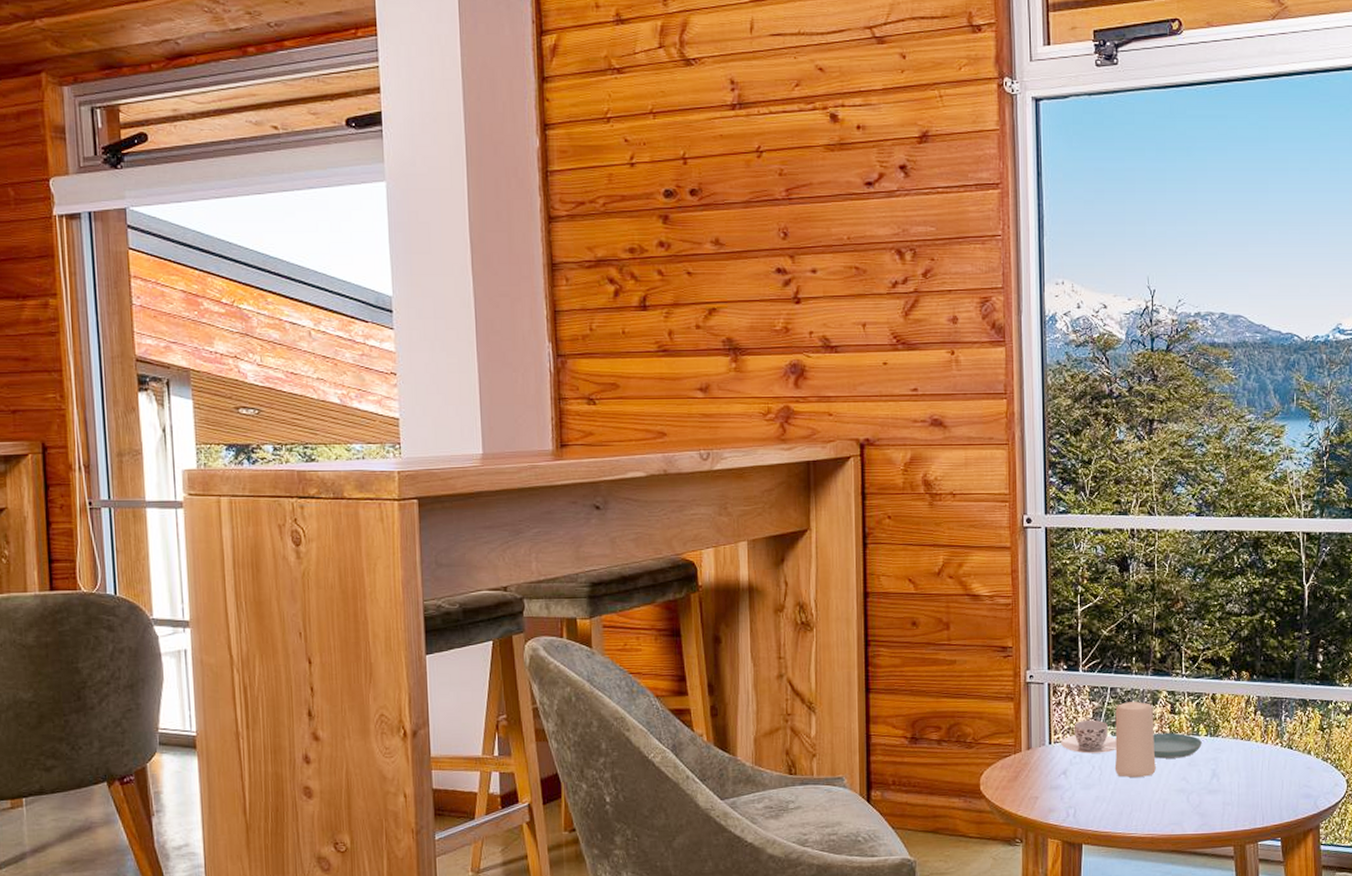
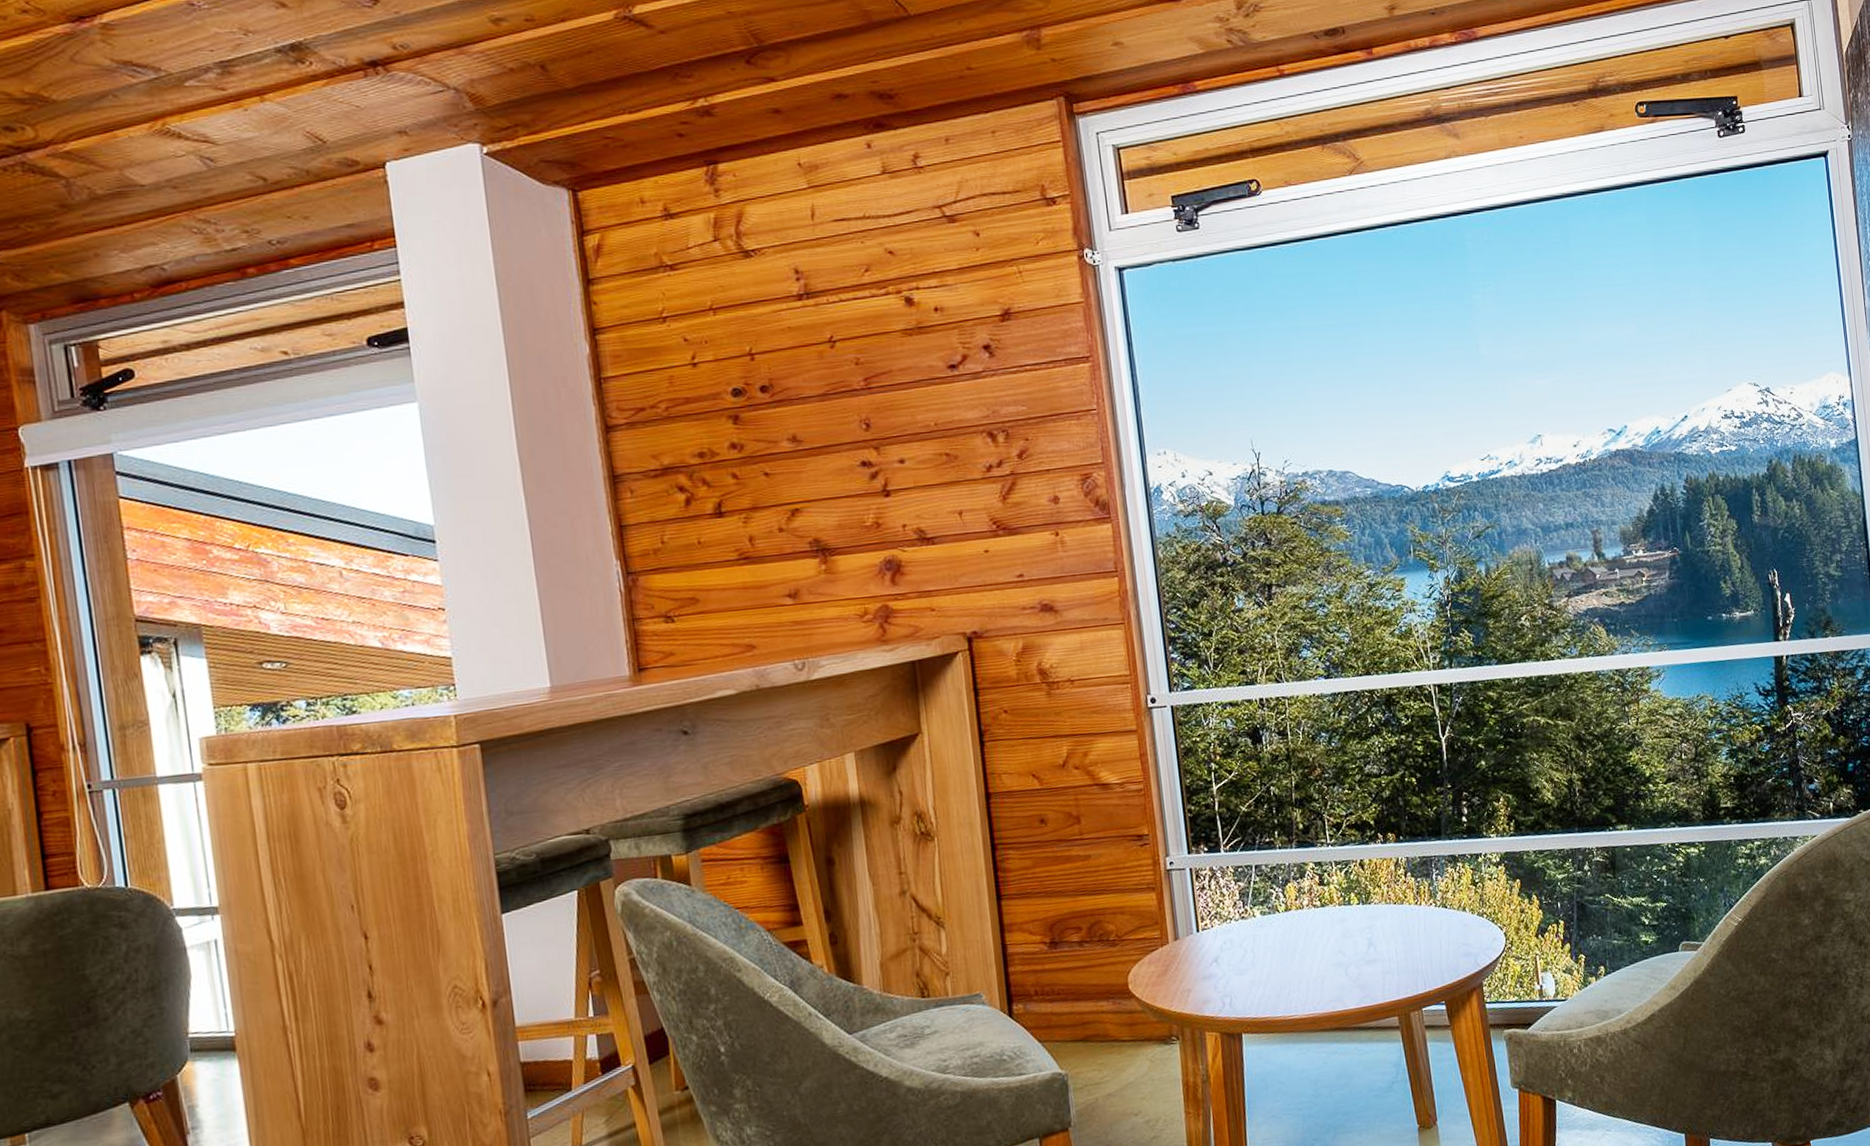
teacup: present [1061,719,1117,754] -> none [1209,901,1268,938]
candle: present [1114,702,1156,778] -> none [1262,877,1311,958]
saucer: present [1153,733,1202,759] -> none [1304,905,1355,934]

